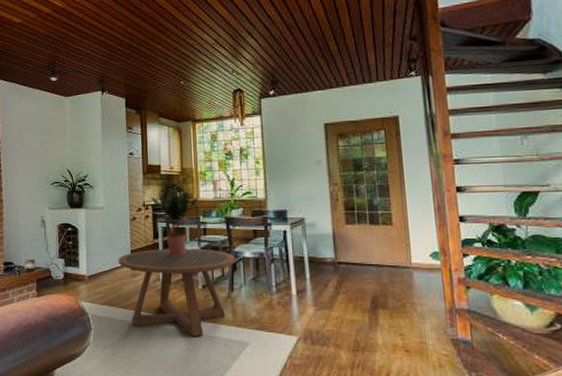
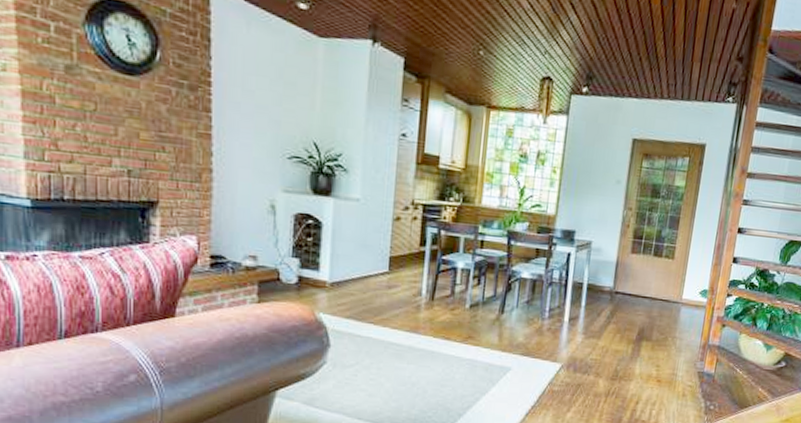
coffee table: present [118,248,236,336] -> none [371,258,512,359]
potted plant: present [151,189,200,256] -> none [421,188,480,270]

